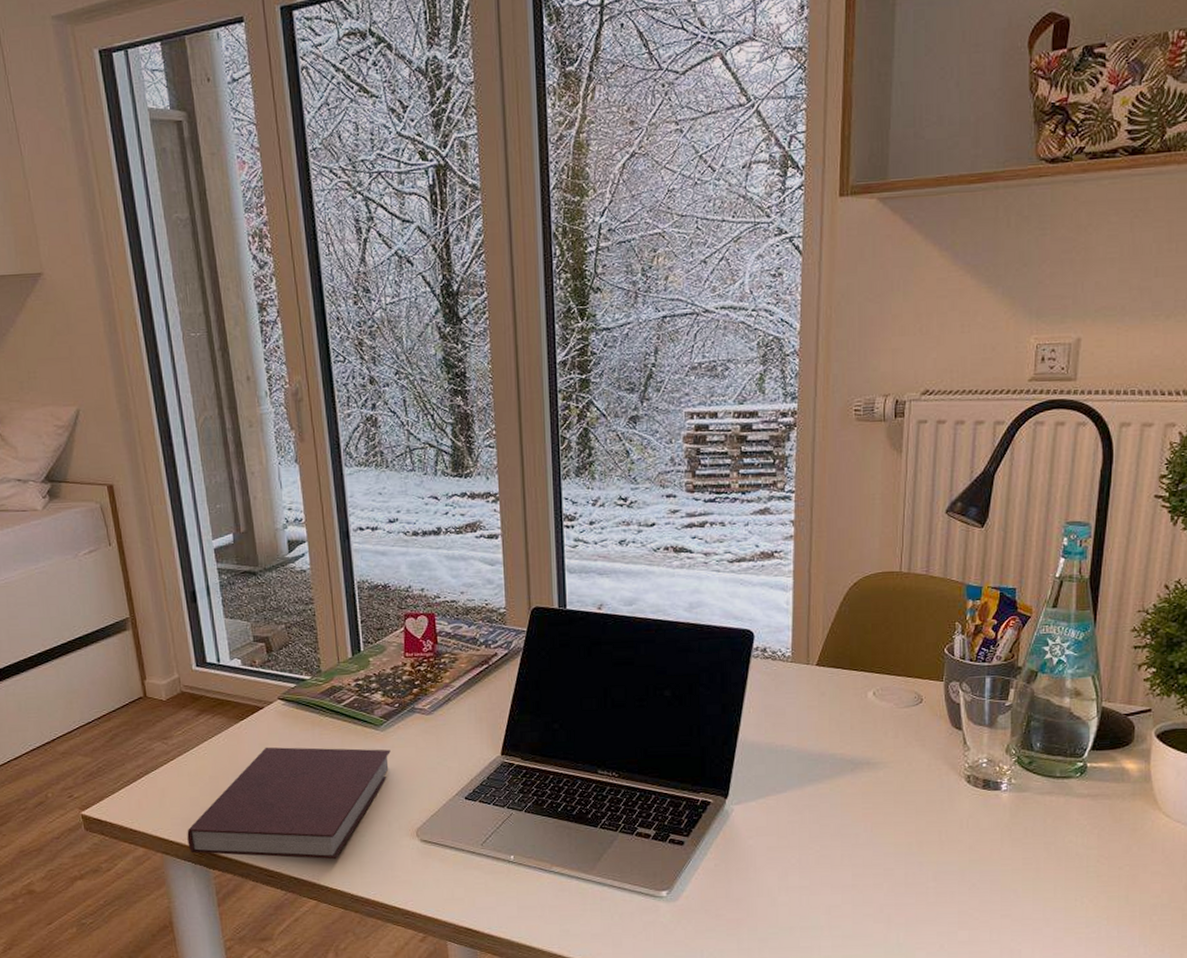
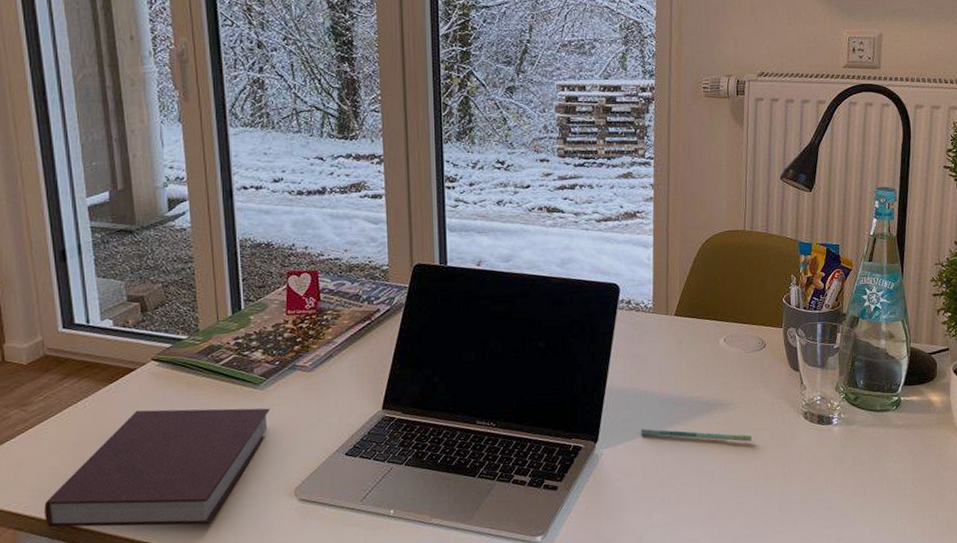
pen: none [776,786,903,805] -> present [641,428,752,442]

